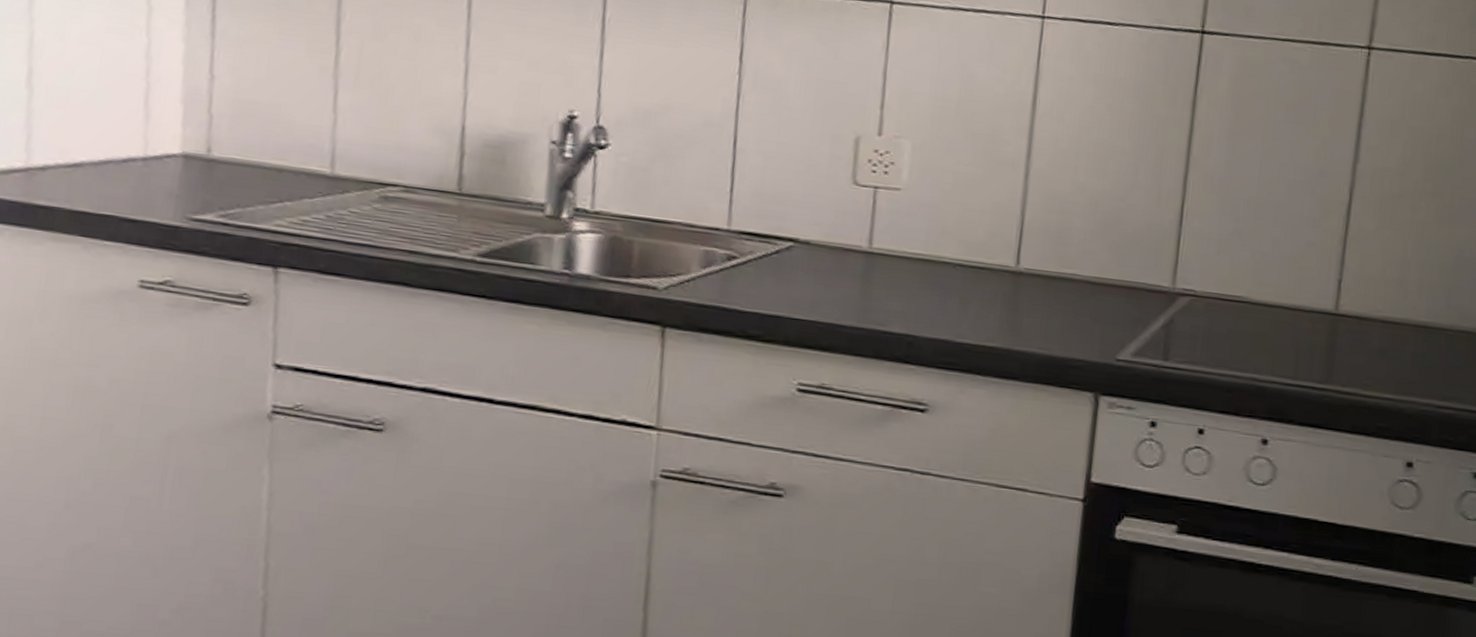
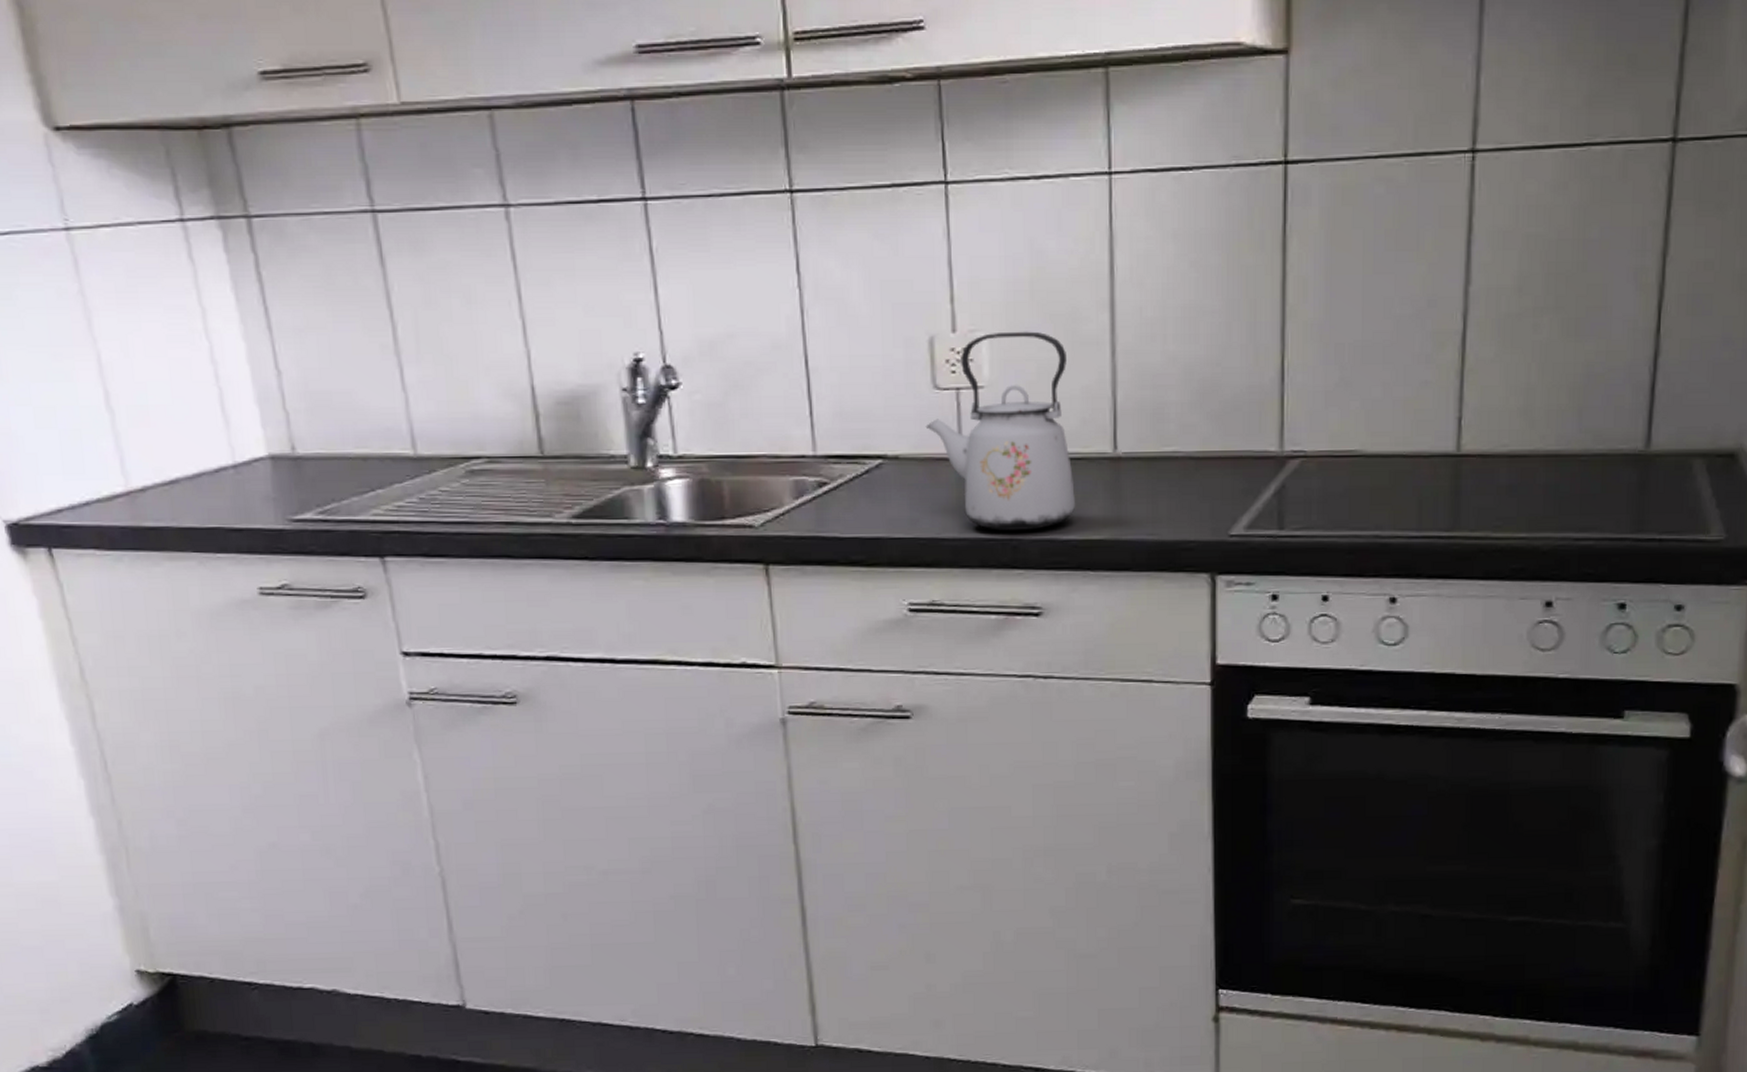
kettle: none [840,141,983,329] -> present [925,331,1076,531]

